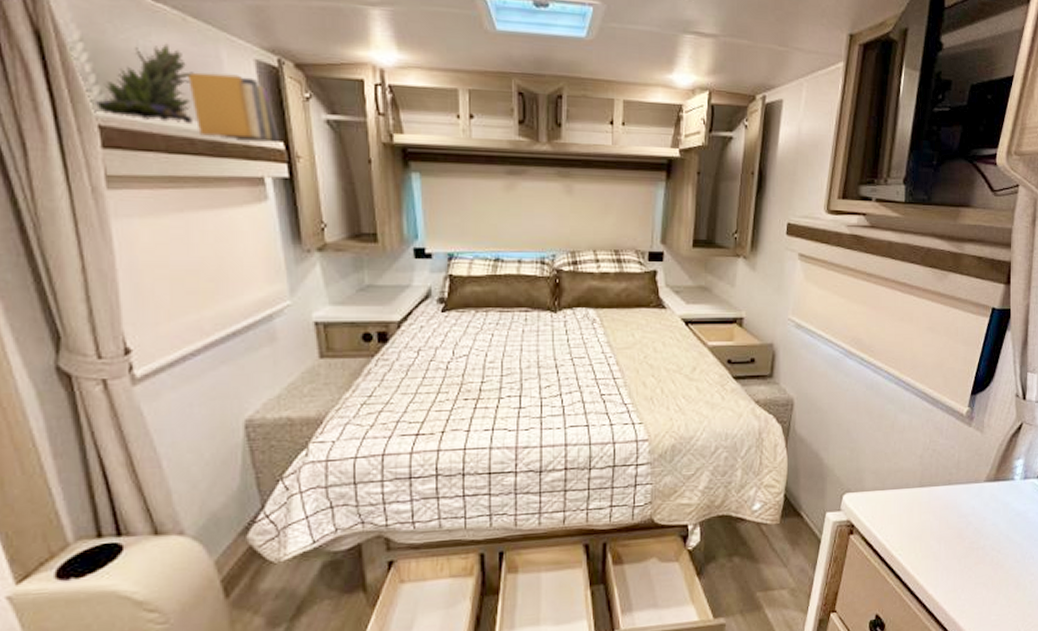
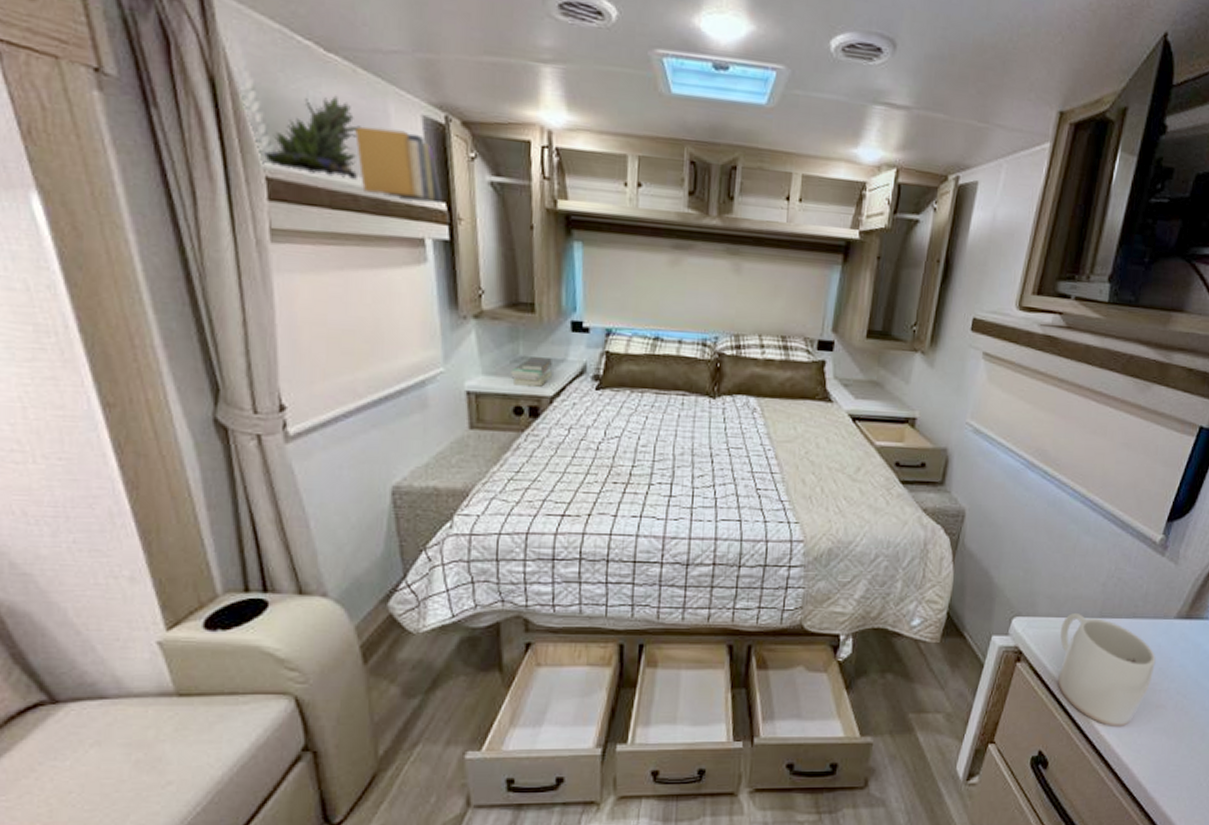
books: none [357,285,399,313] -> present [511,357,554,387]
mug: none [887,484,971,586] -> present [1058,612,1156,726]

